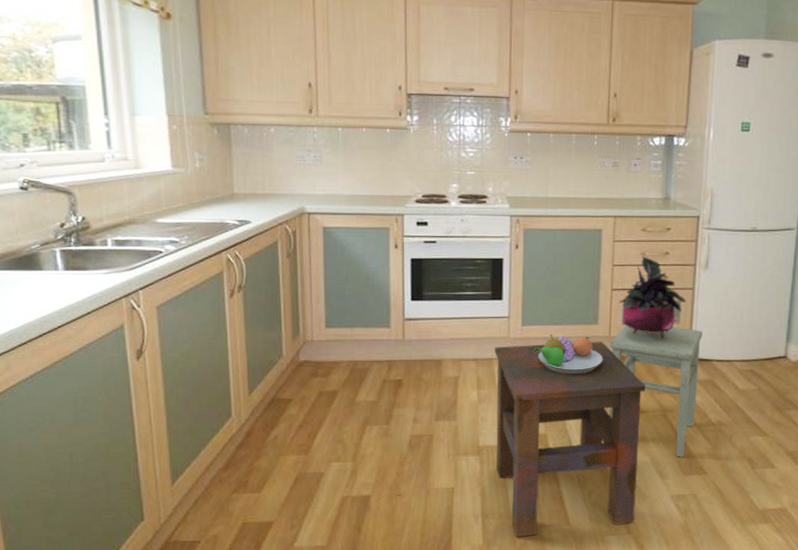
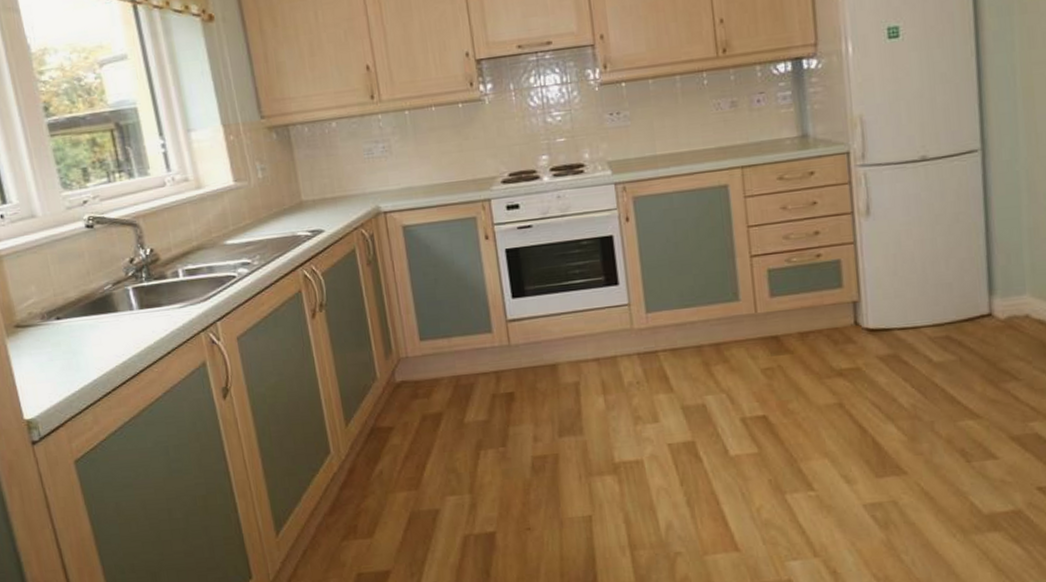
side table: present [495,341,646,537] -> none [617,321,821,570]
fruit bowl: present [533,334,603,374] -> none [664,317,752,365]
stool: present [609,326,703,457] -> none [758,292,880,456]
potted plant: present [619,256,686,340] -> none [762,210,848,311]

